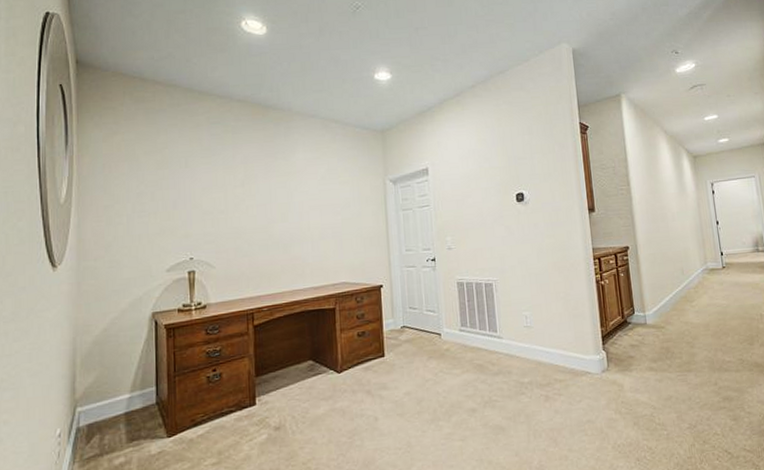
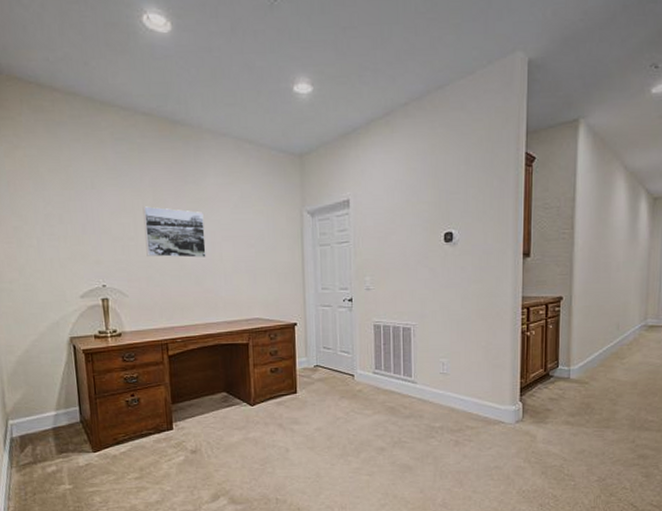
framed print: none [234,181,294,228] -> present [142,206,206,258]

